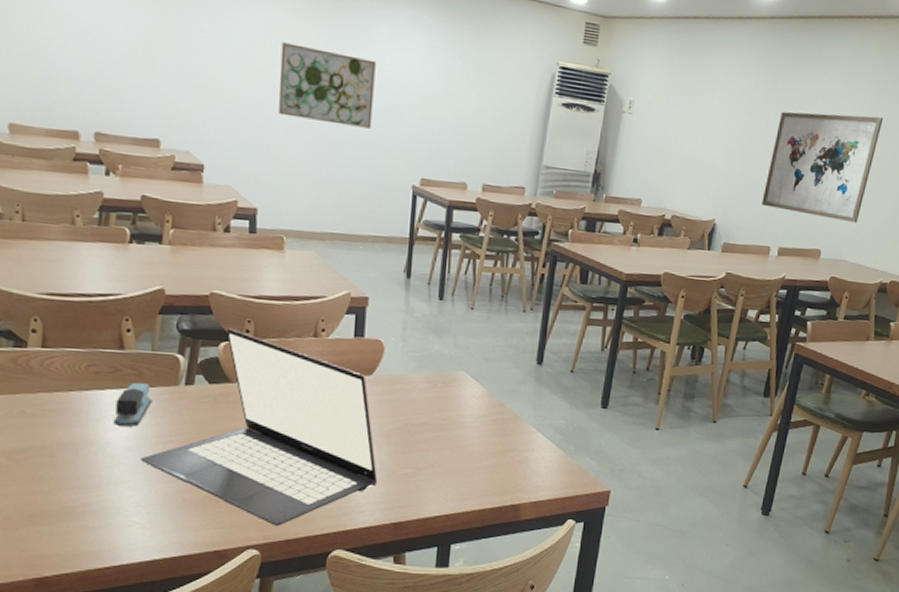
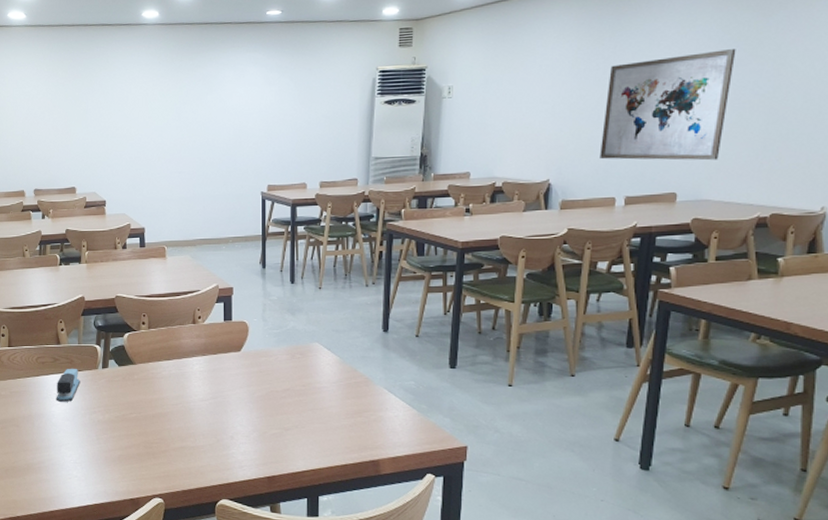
laptop: present [140,328,378,526] -> none [75,322,252,479]
wall art: present [278,42,376,129] -> none [154,98,225,154]

